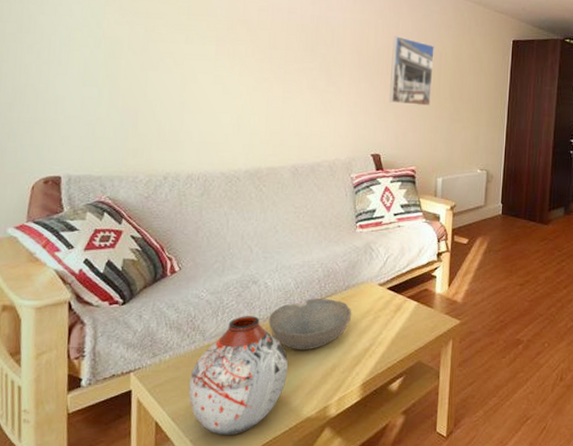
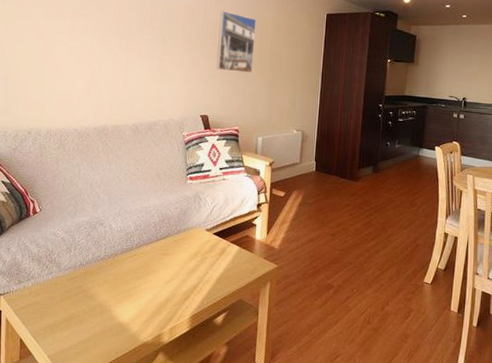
vase: present [188,316,289,436] -> none [46,252,129,354]
bowl: present [269,299,352,351] -> none [113,240,183,285]

